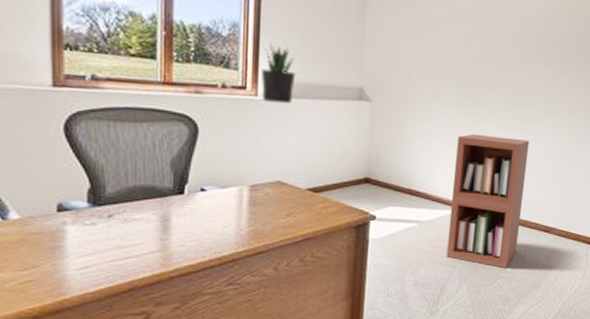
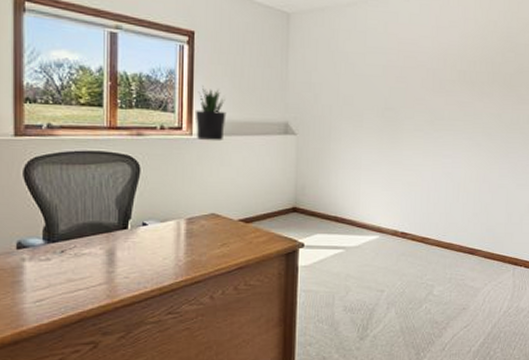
bookshelf: present [446,133,530,269] -> none [373,160,449,292]

